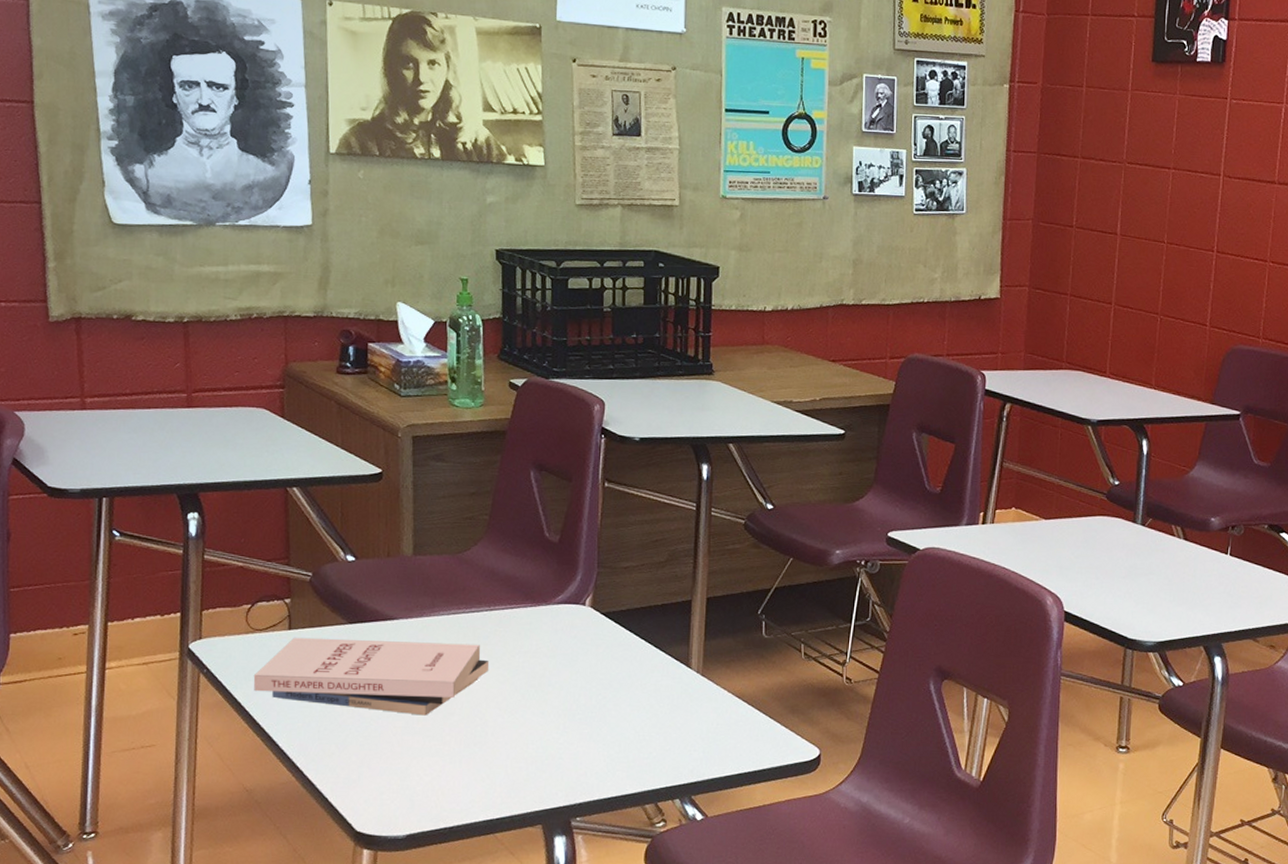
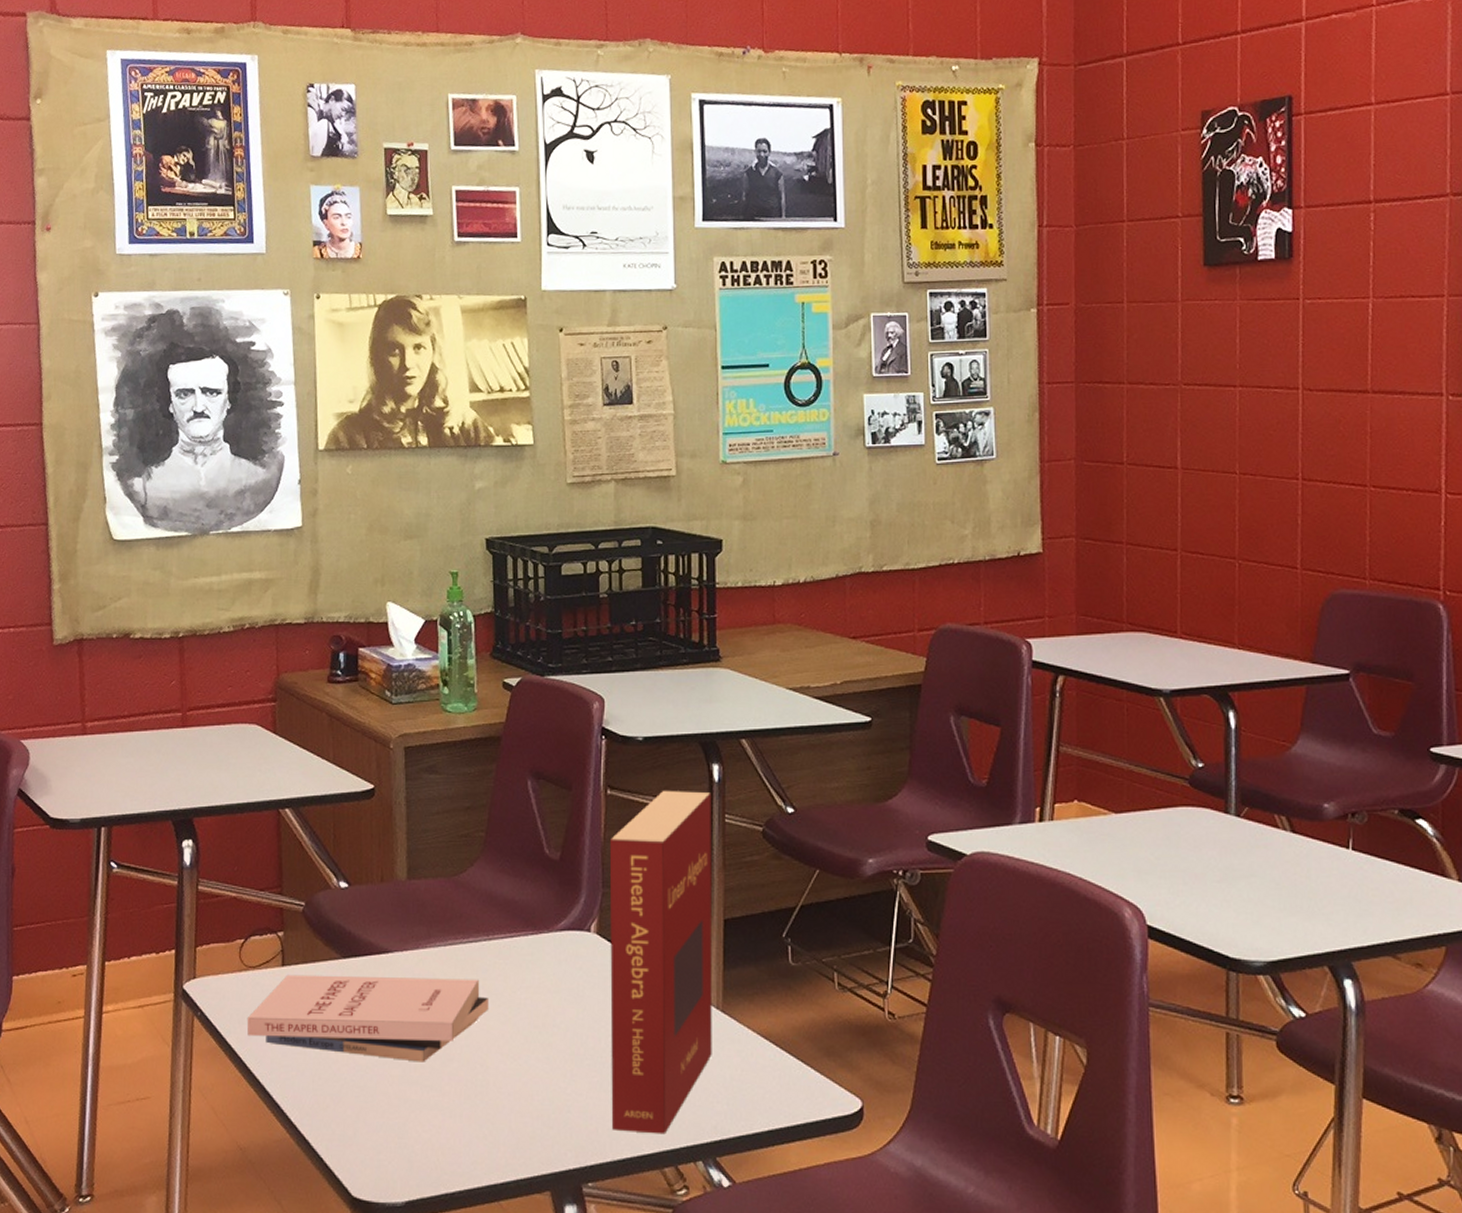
book: none [599,485,700,777] -> present [609,790,712,1135]

